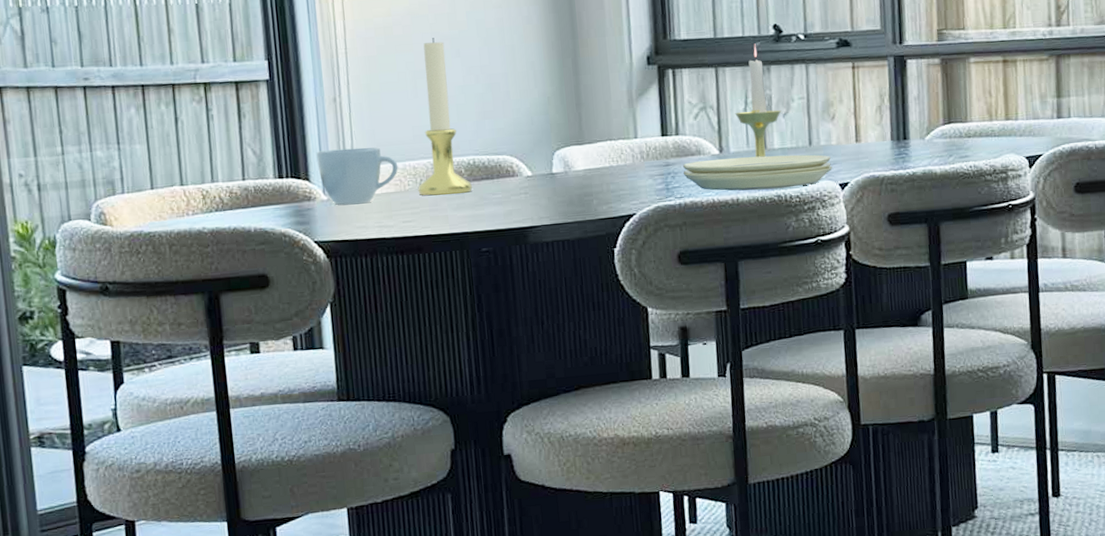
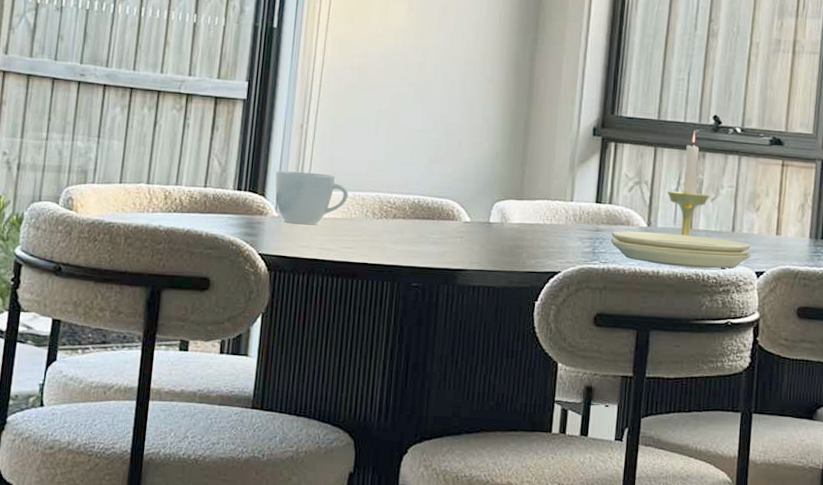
candle holder: present [418,38,472,196] -> none [362,83,413,229]

